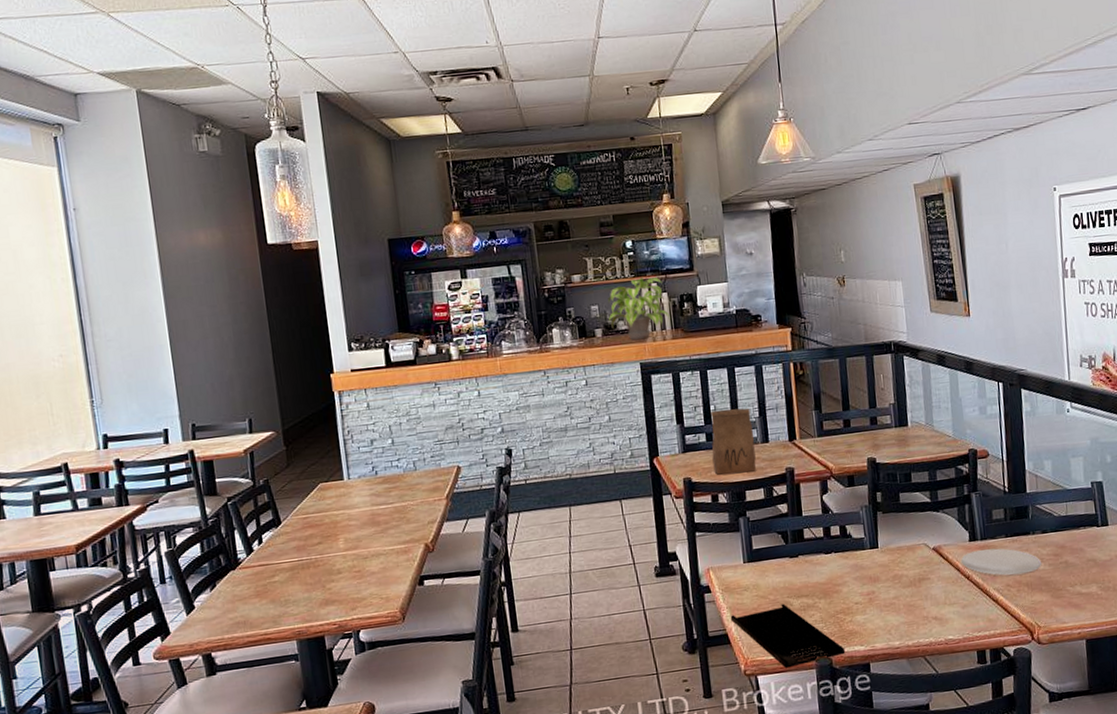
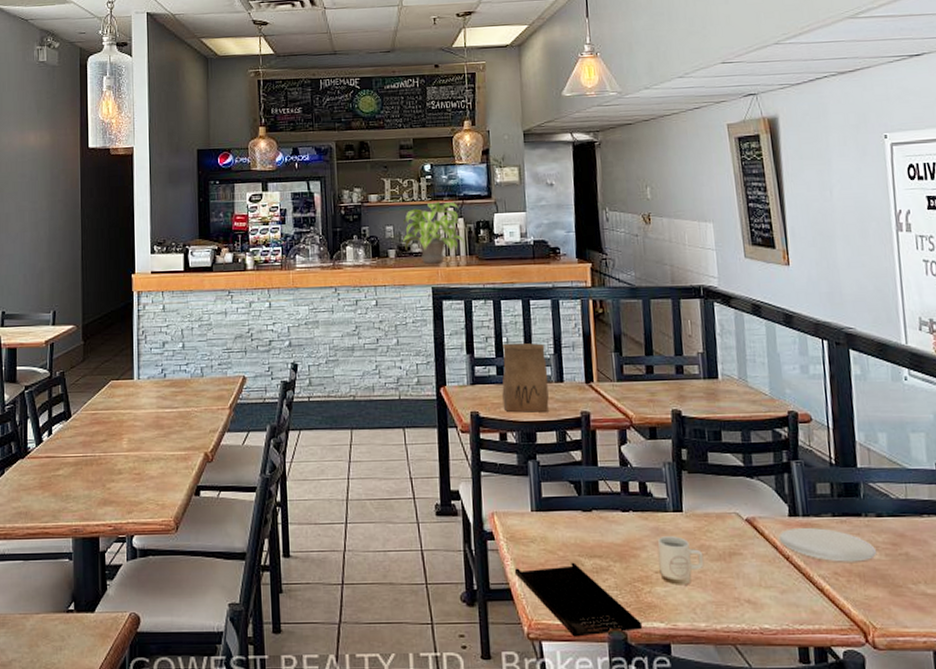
mug: none [856,570,898,613] -> present [657,536,704,585]

